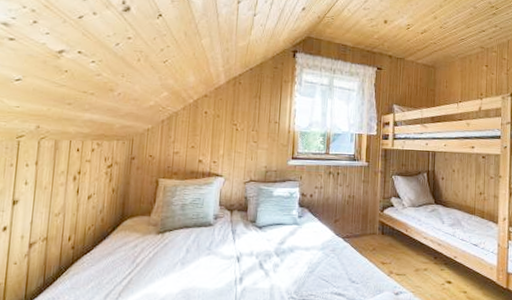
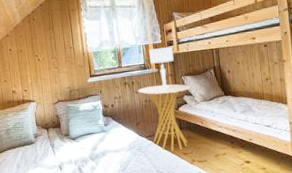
side table: none [342,180,401,259] -> present [137,84,192,152]
table lamp: none [361,140,387,187] -> present [149,47,174,89]

